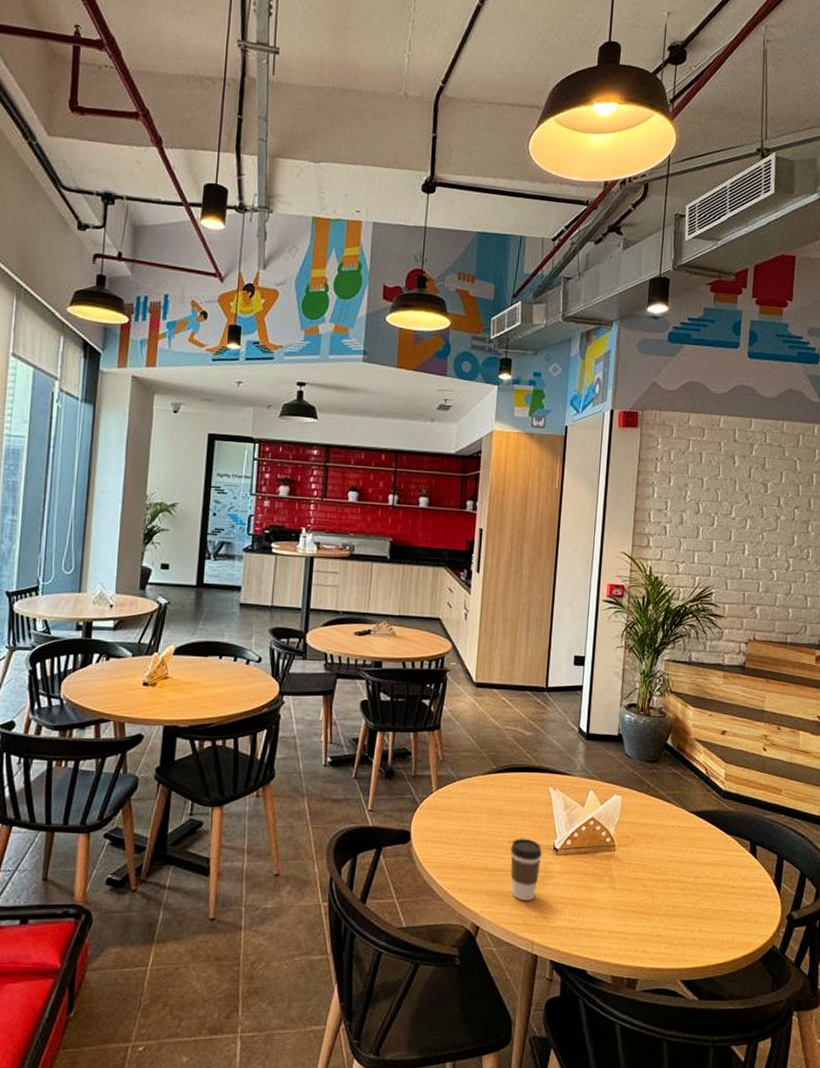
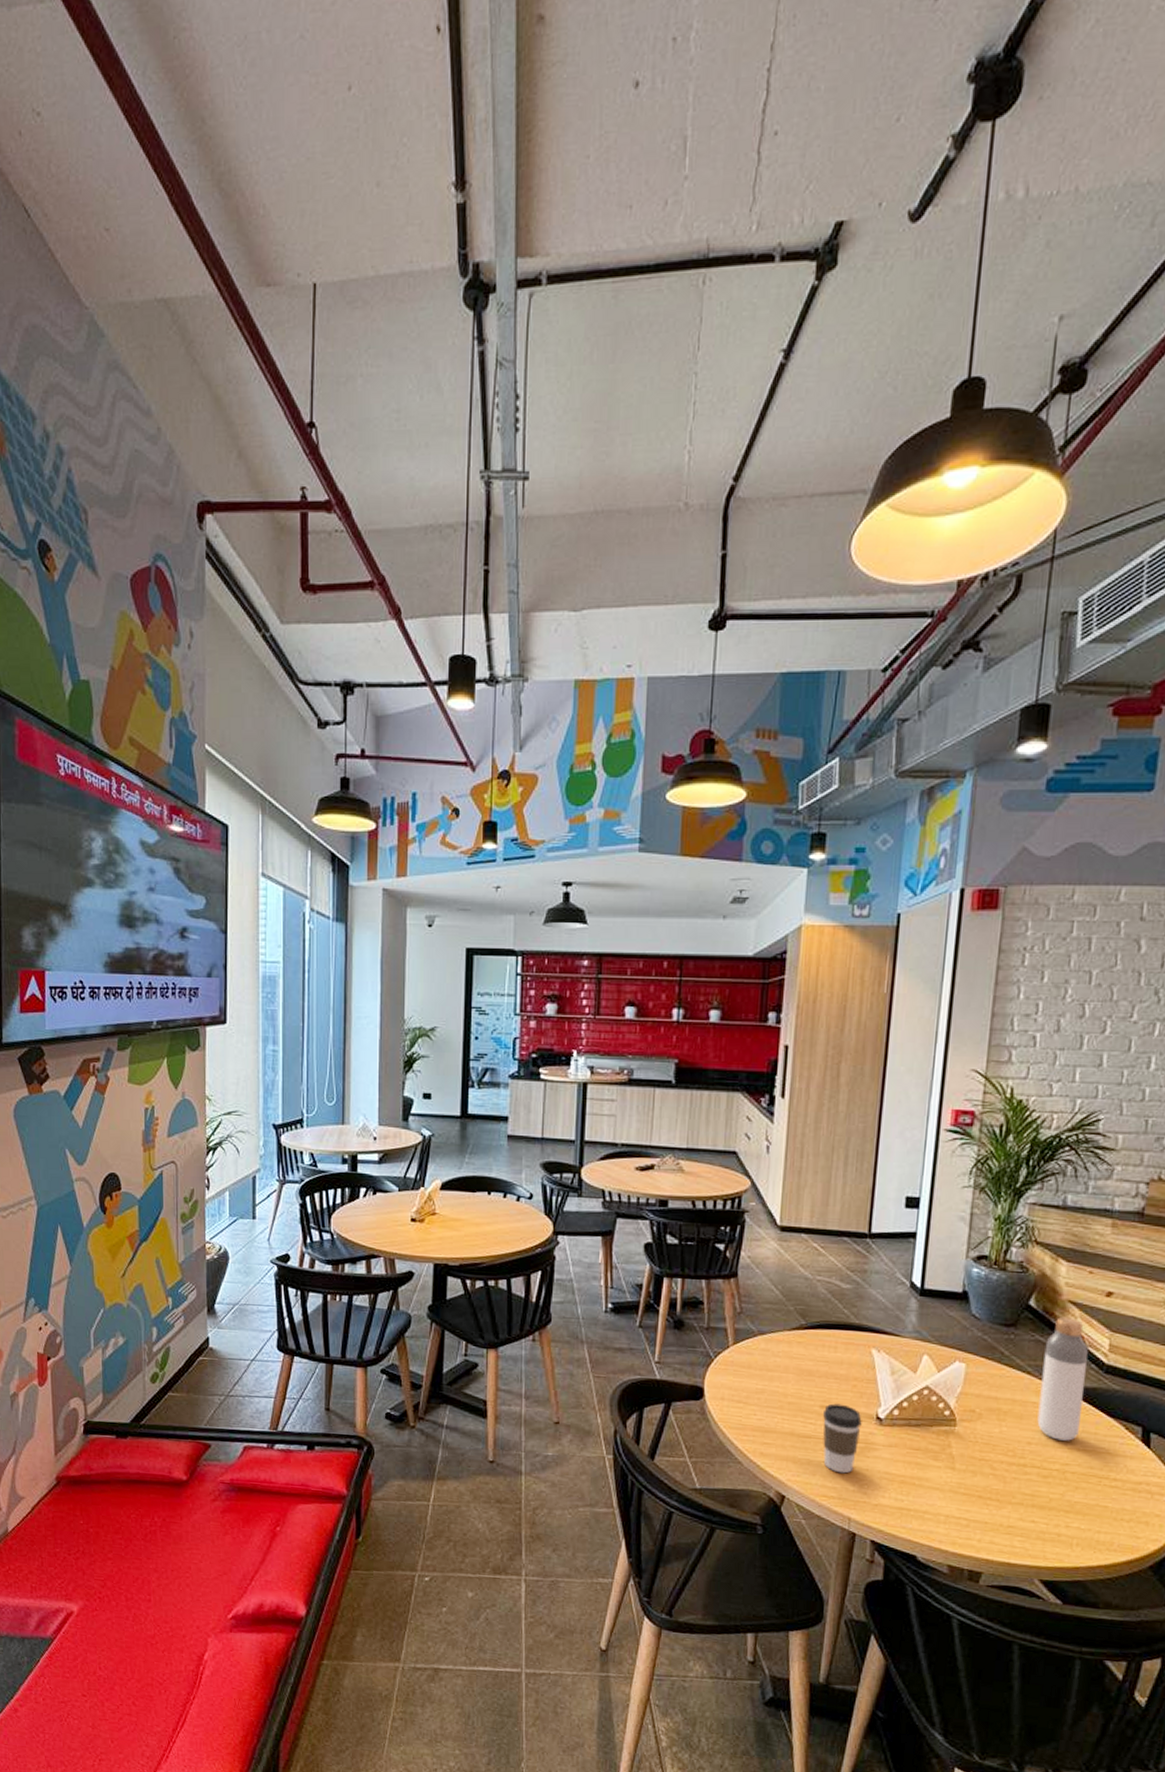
bottle: none [676,752,710,857] -> present [1037,1316,1088,1441]

